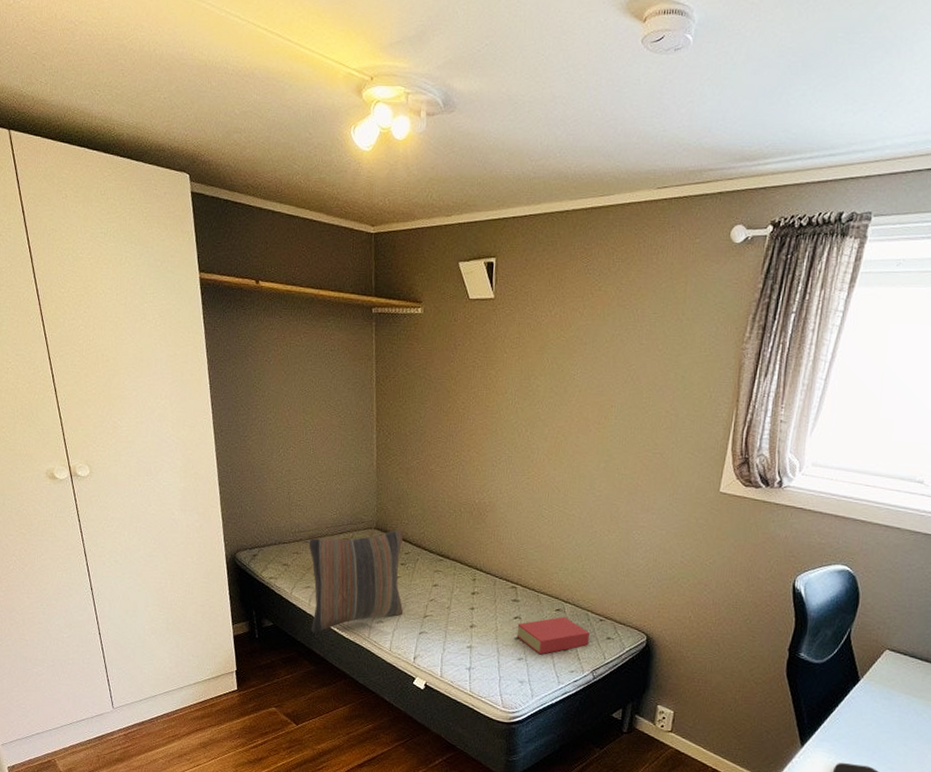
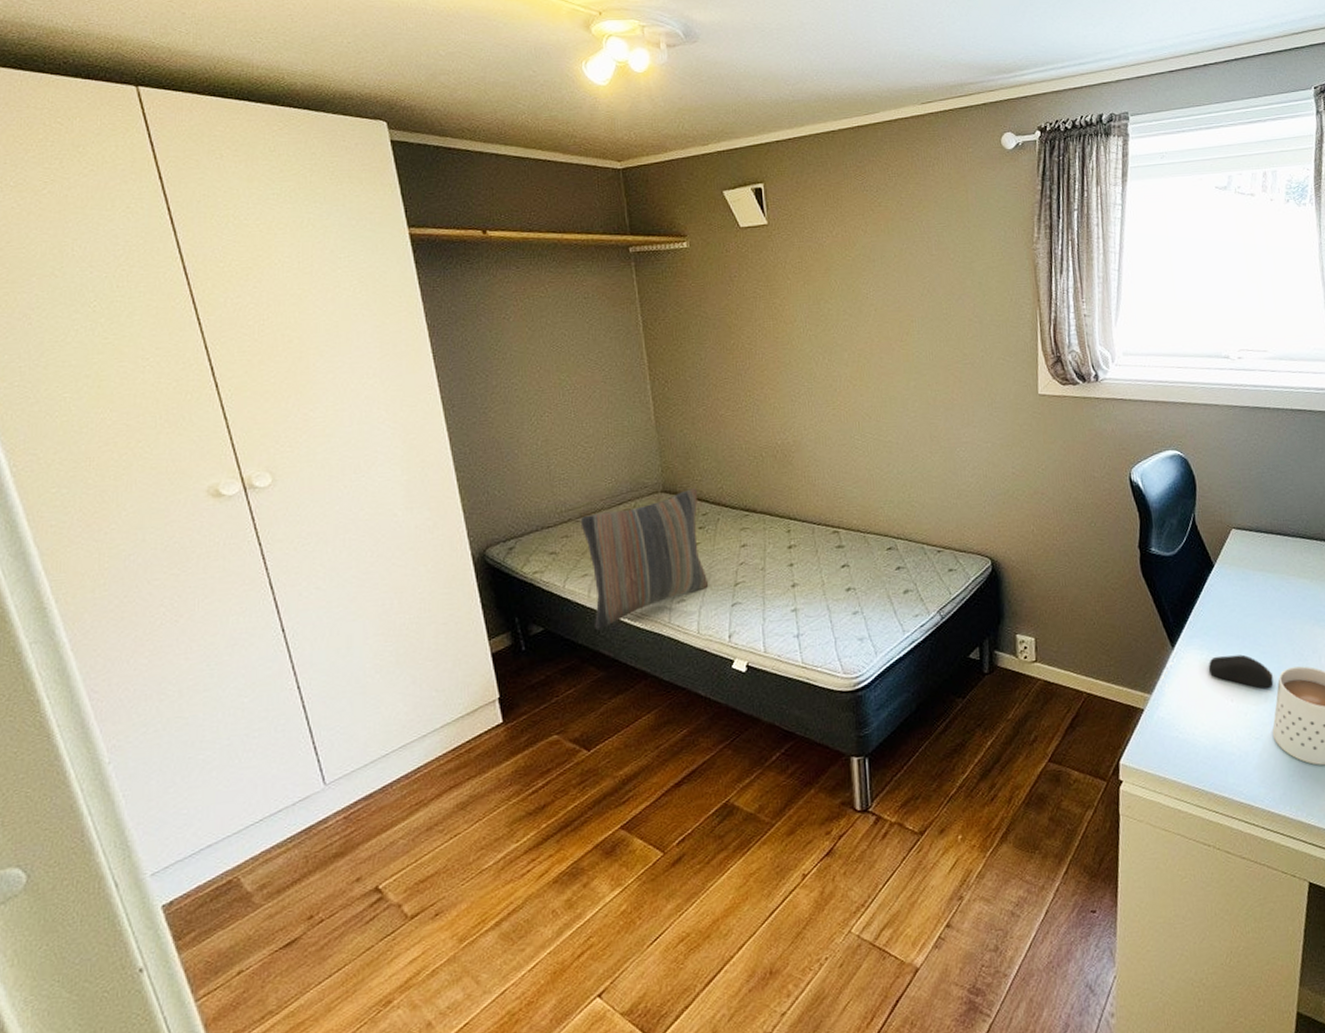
book: present [516,616,589,655] -> none [846,554,930,604]

